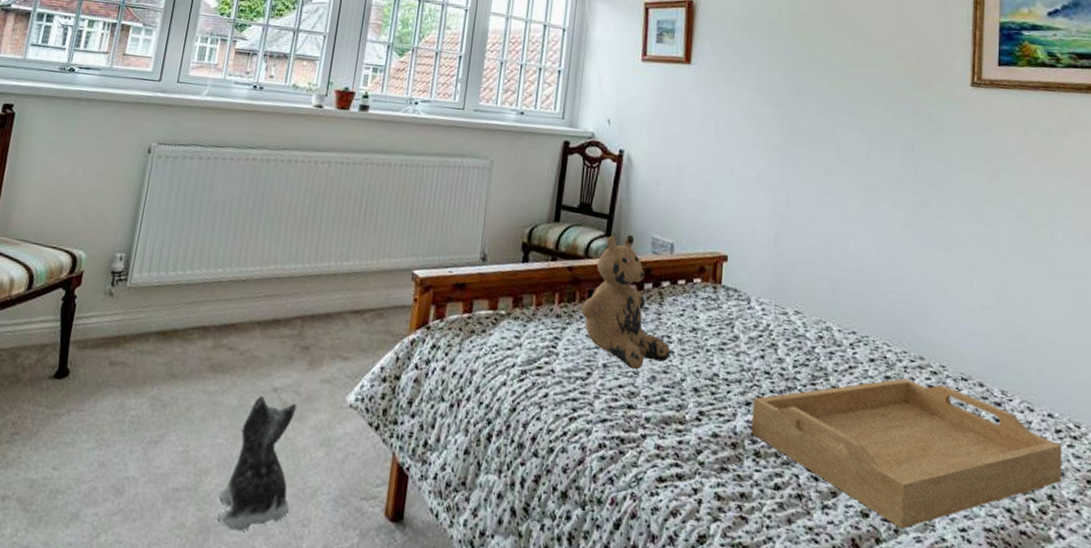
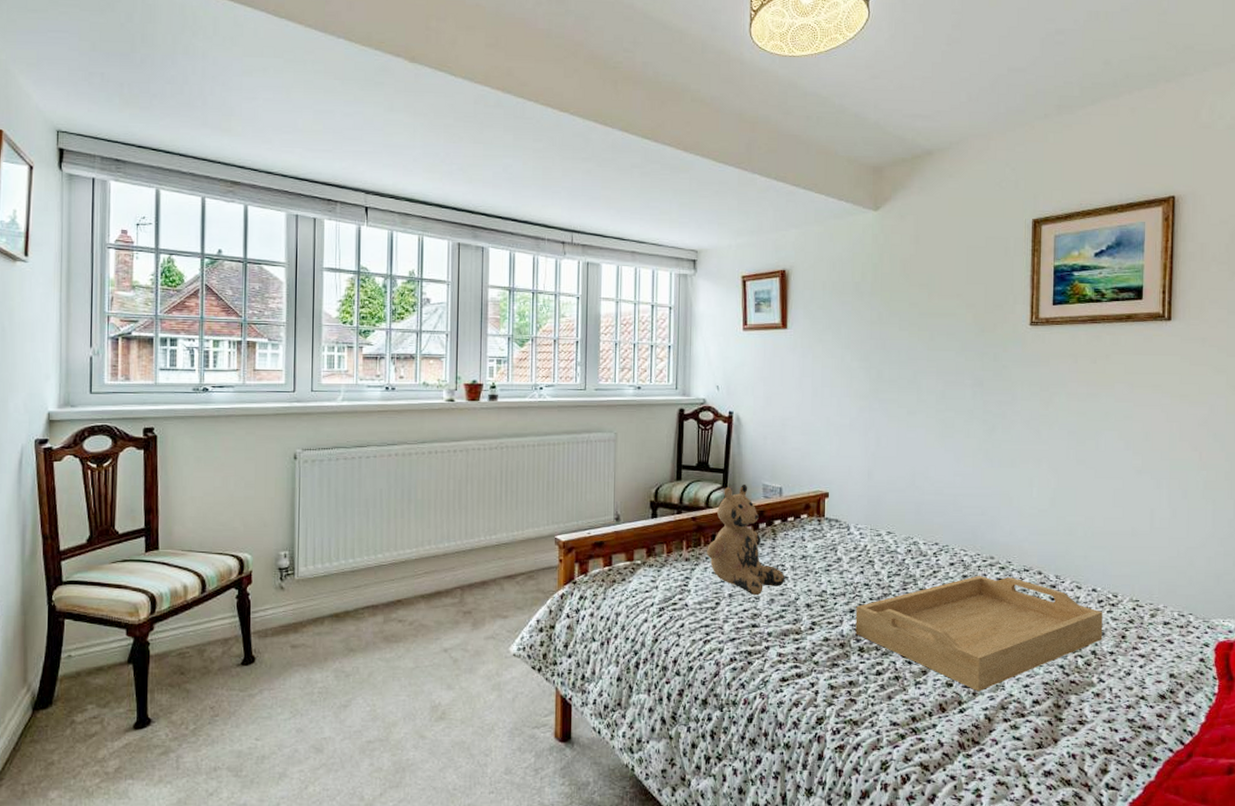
plush toy: present [217,396,297,532] -> none [409,657,471,767]

